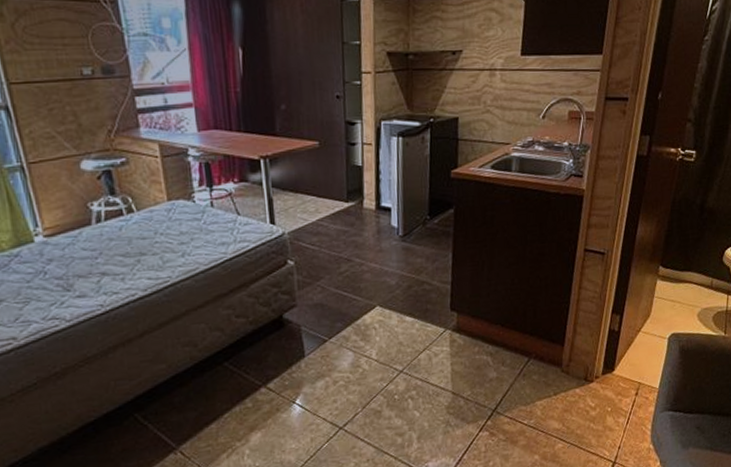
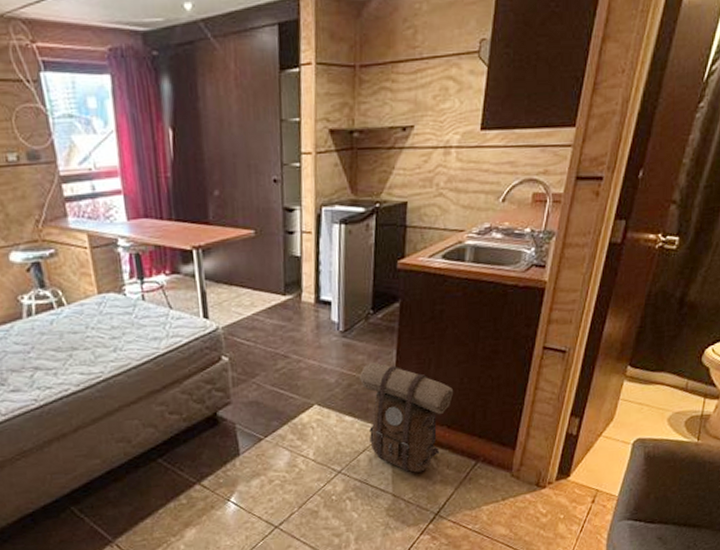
backpack: none [419,264,505,371] -> present [360,362,453,473]

